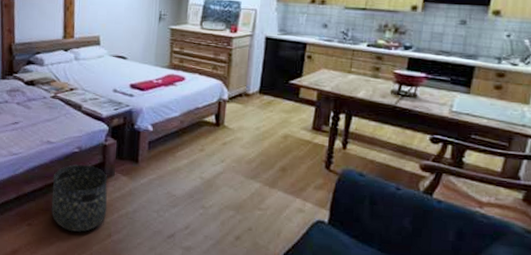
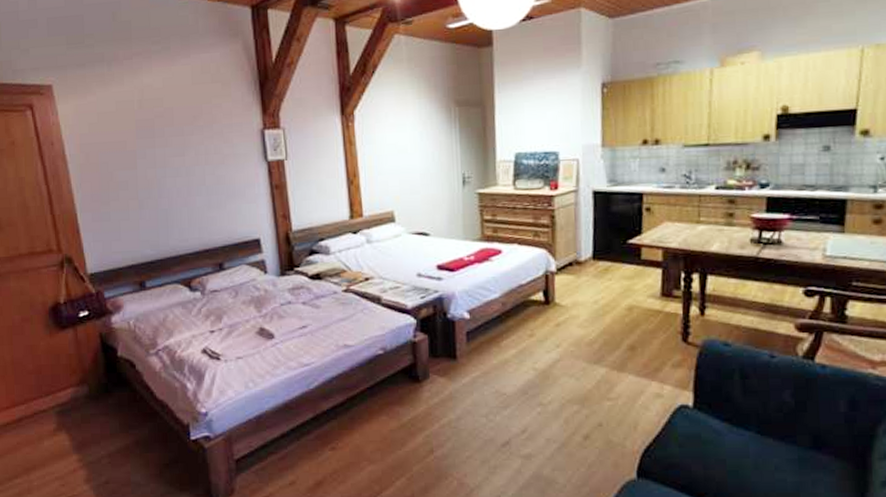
basket: present [51,164,108,232] -> none [355,368,425,451]

